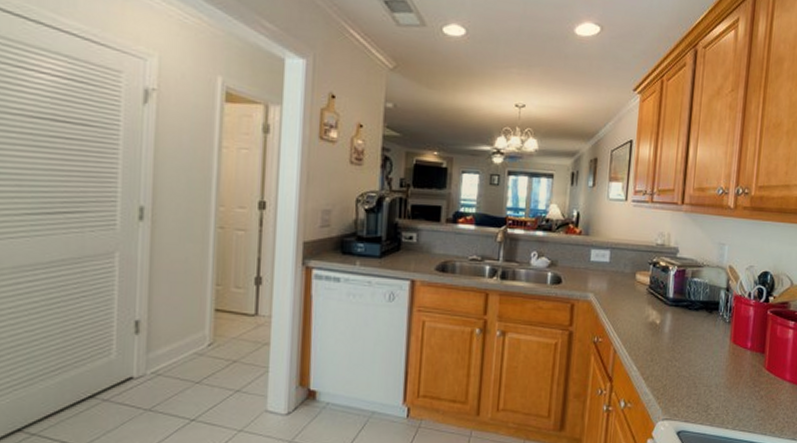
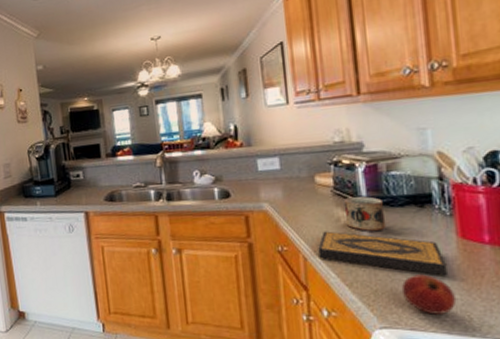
hardback book: none [626,326,719,375] -> present [318,231,447,276]
mug: none [652,297,684,330] -> present [343,196,387,231]
apple: none [683,372,721,408] -> present [401,274,457,315]

